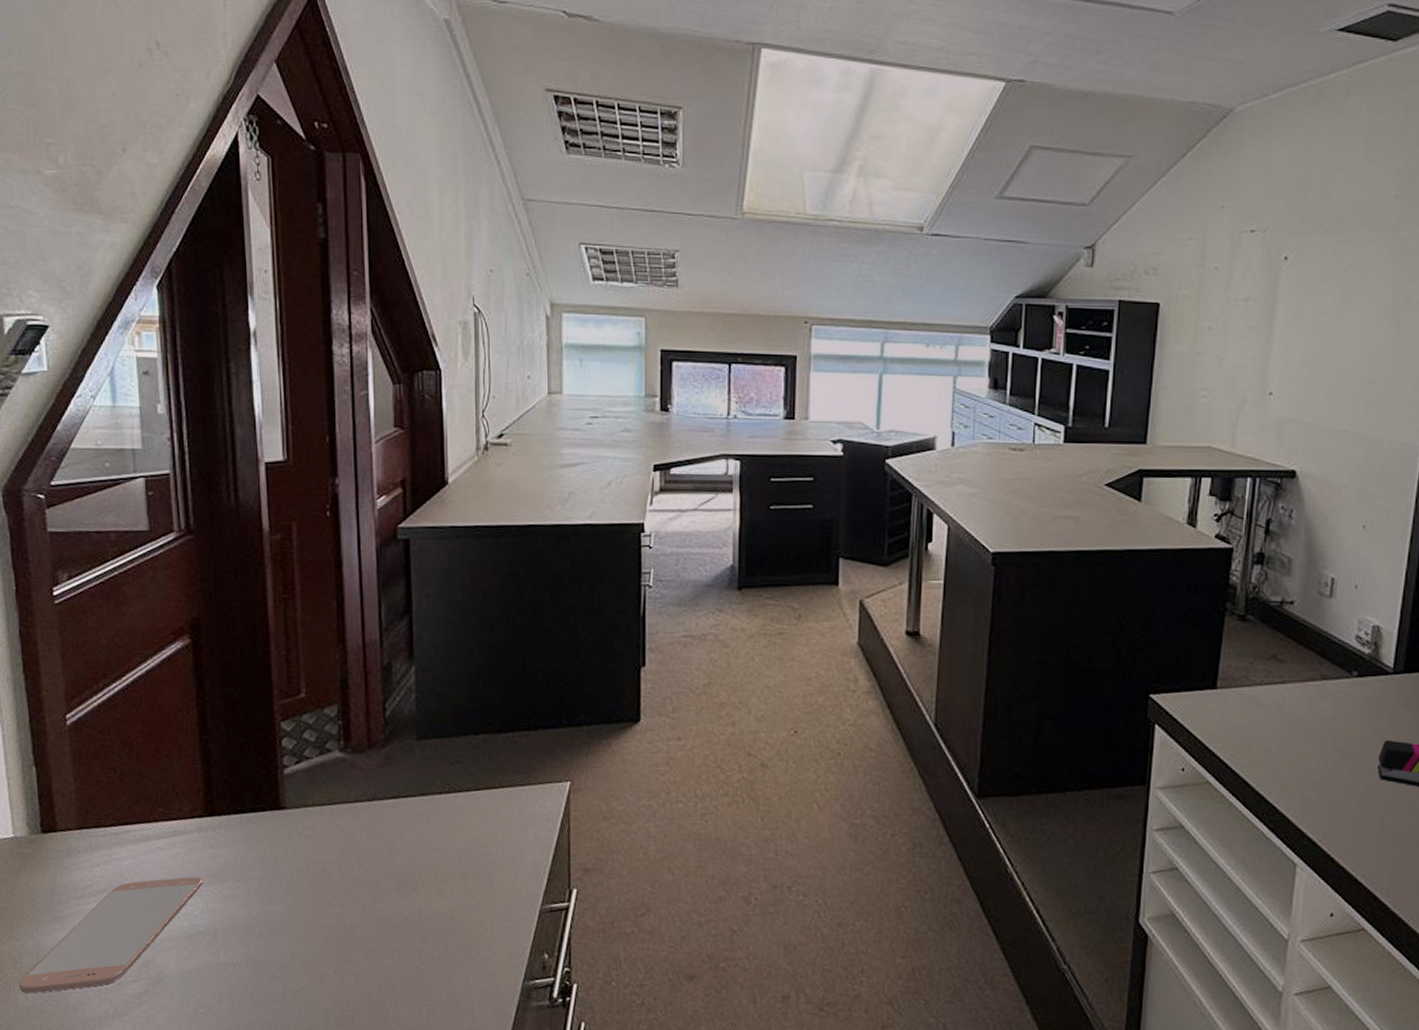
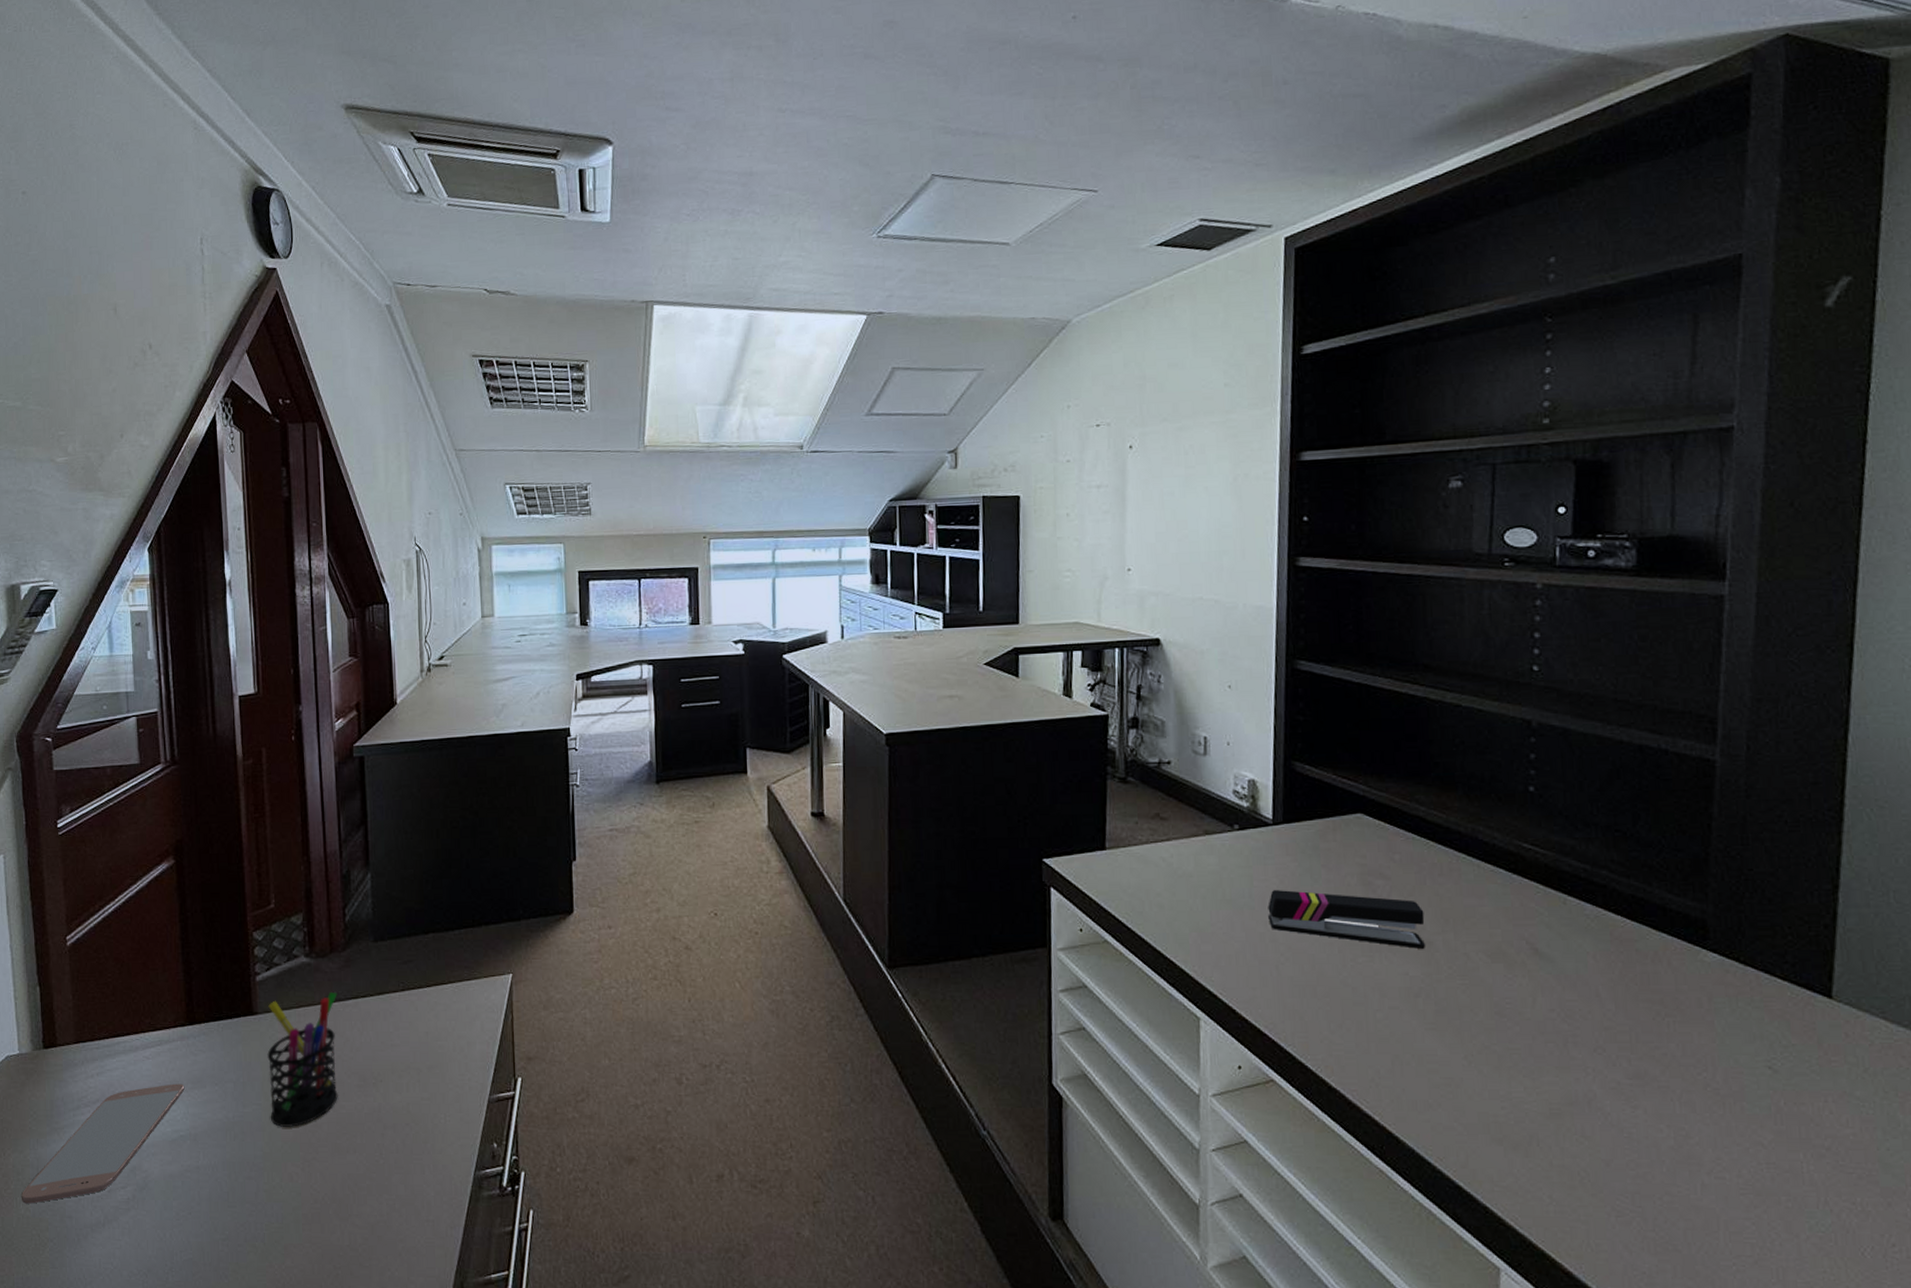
pen holder: none [296,790,375,928] -> present [267,992,338,1127]

